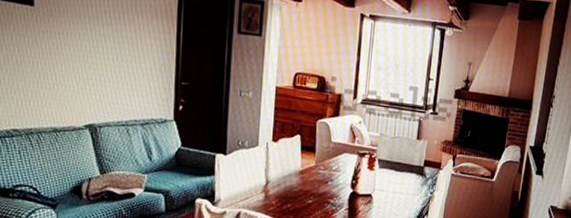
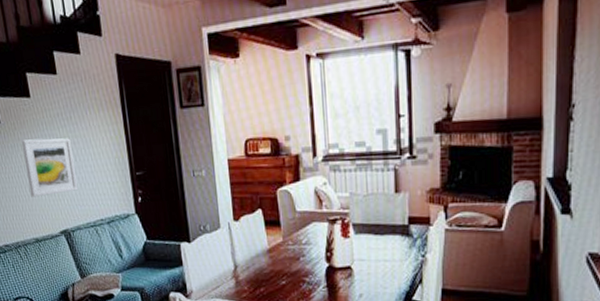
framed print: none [56,28,115,89] -> present [21,138,78,198]

